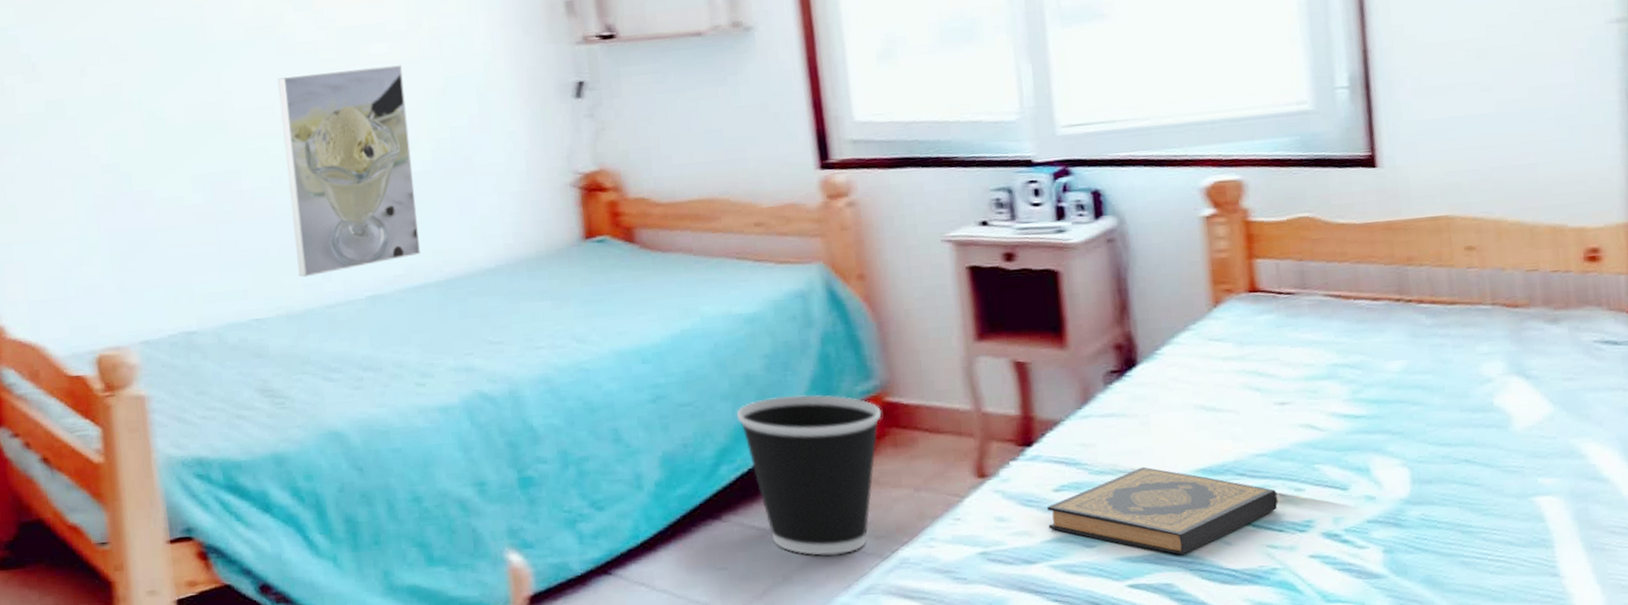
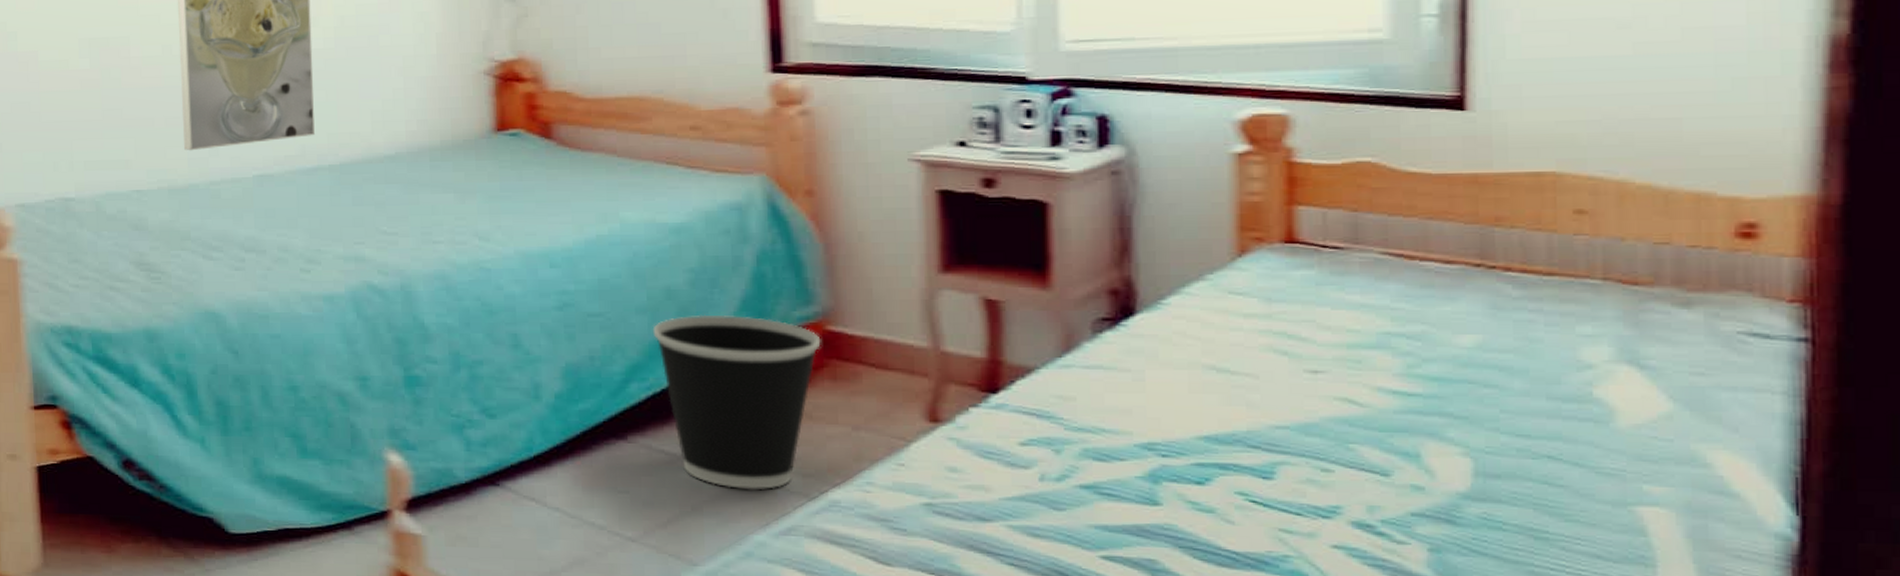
hardback book: present [1046,466,1278,555] -> none [1009,427,1299,529]

